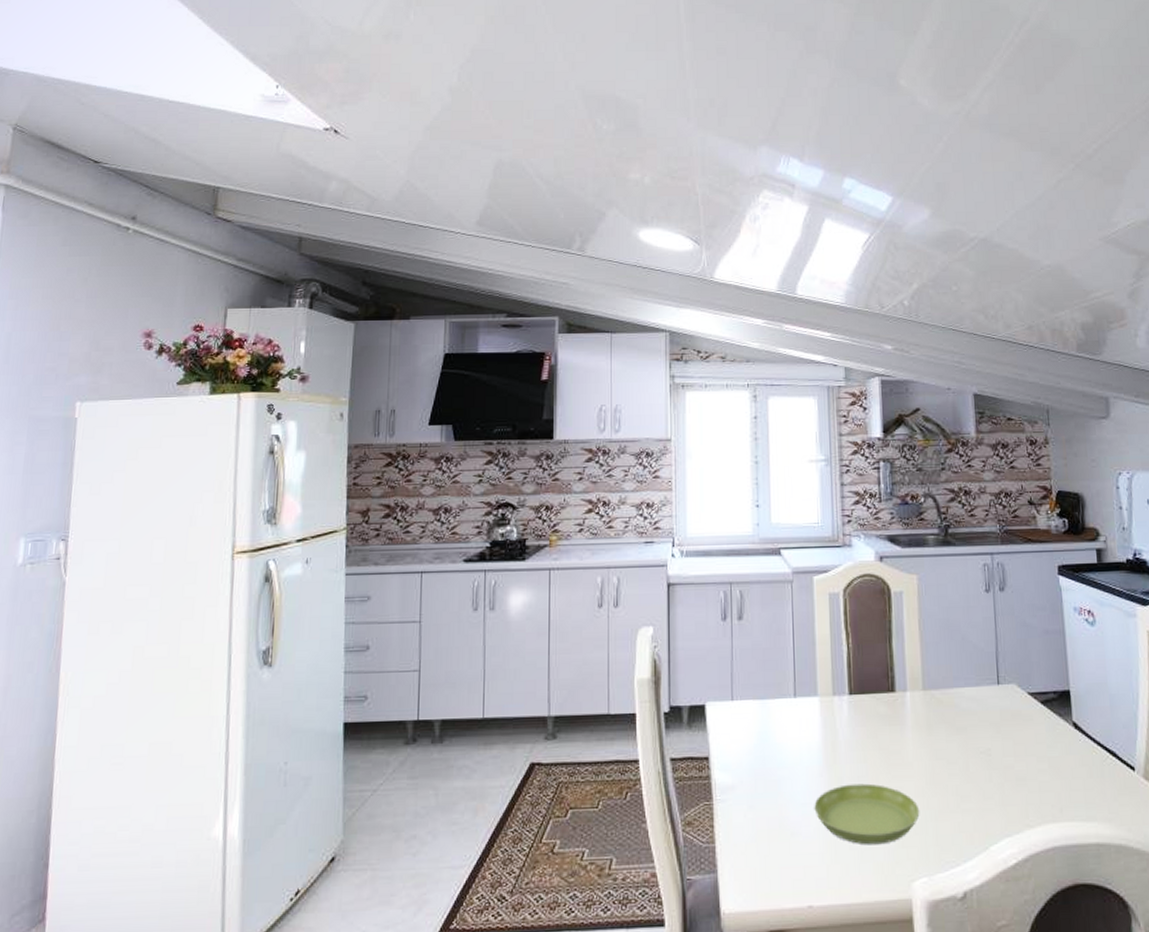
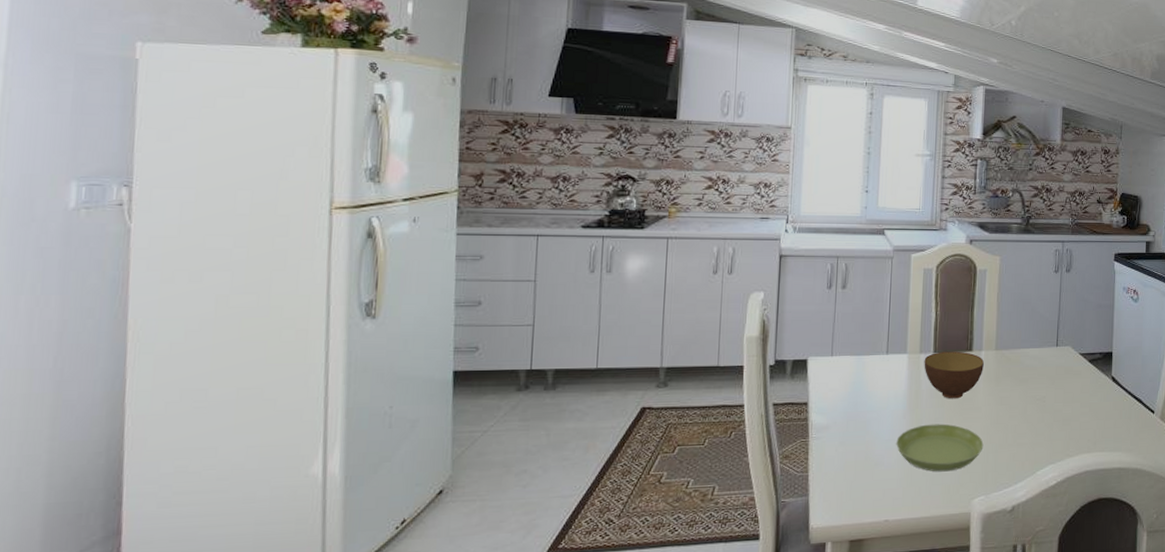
bowl: none [838,692,911,752] -> present [924,351,984,399]

